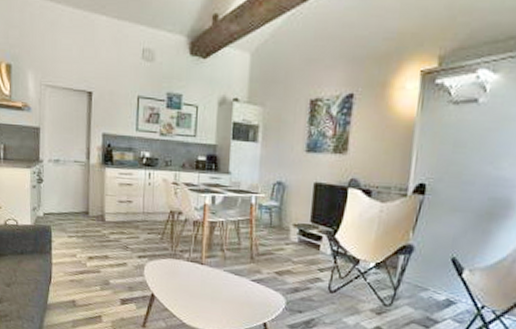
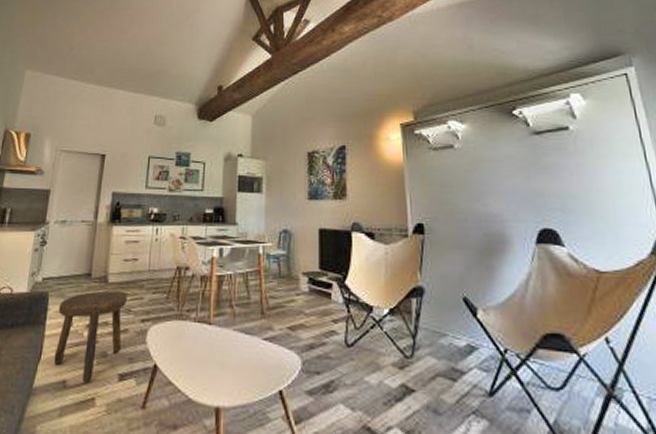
stool: none [61,228,124,304] -> present [53,291,127,383]

